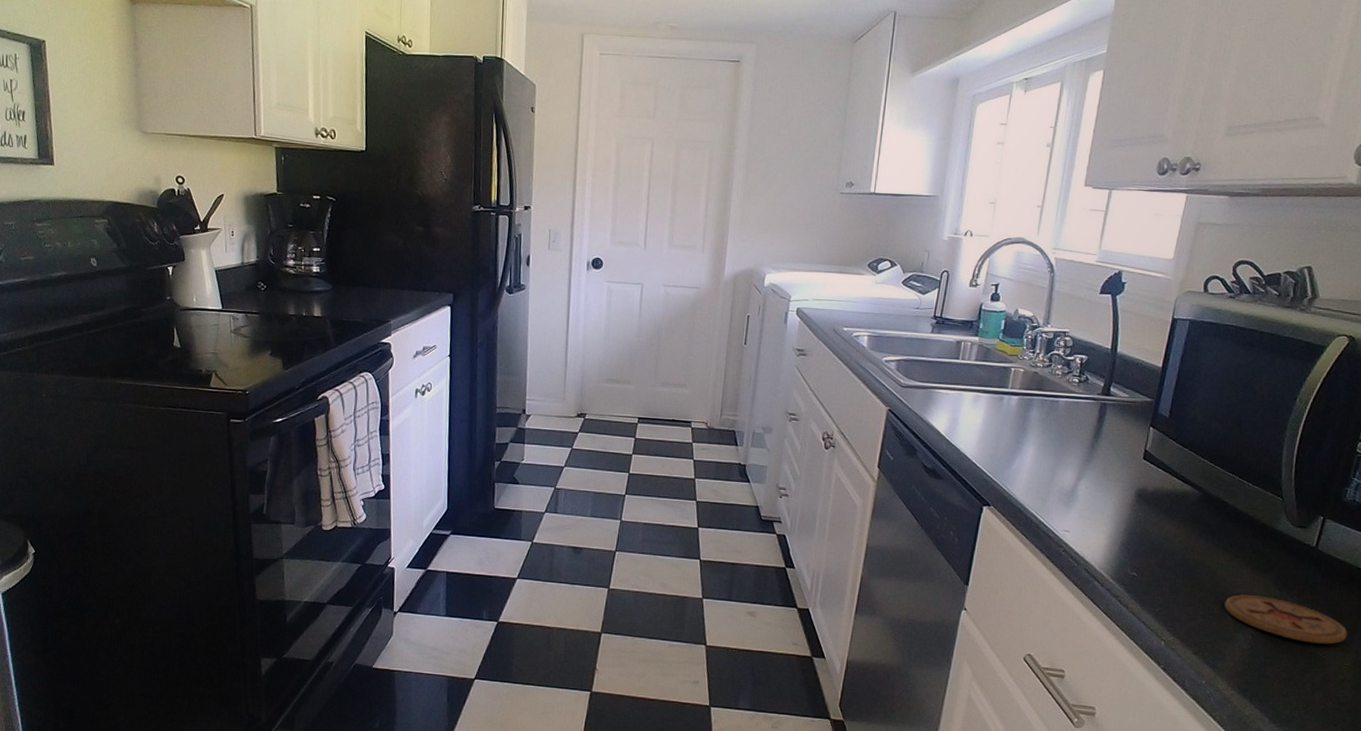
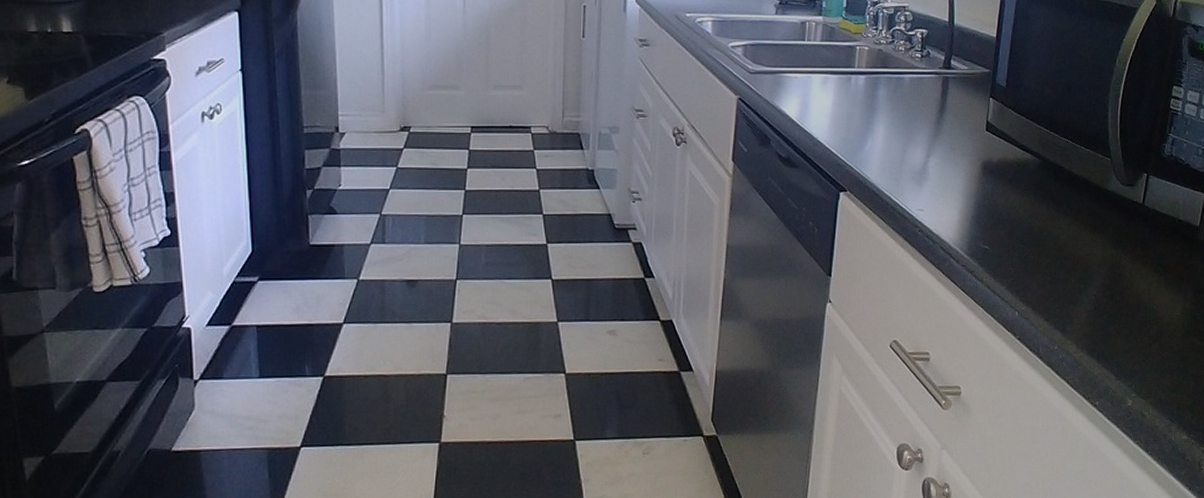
coaster: present [1224,594,1348,645] -> none [1069,256,1175,297]

